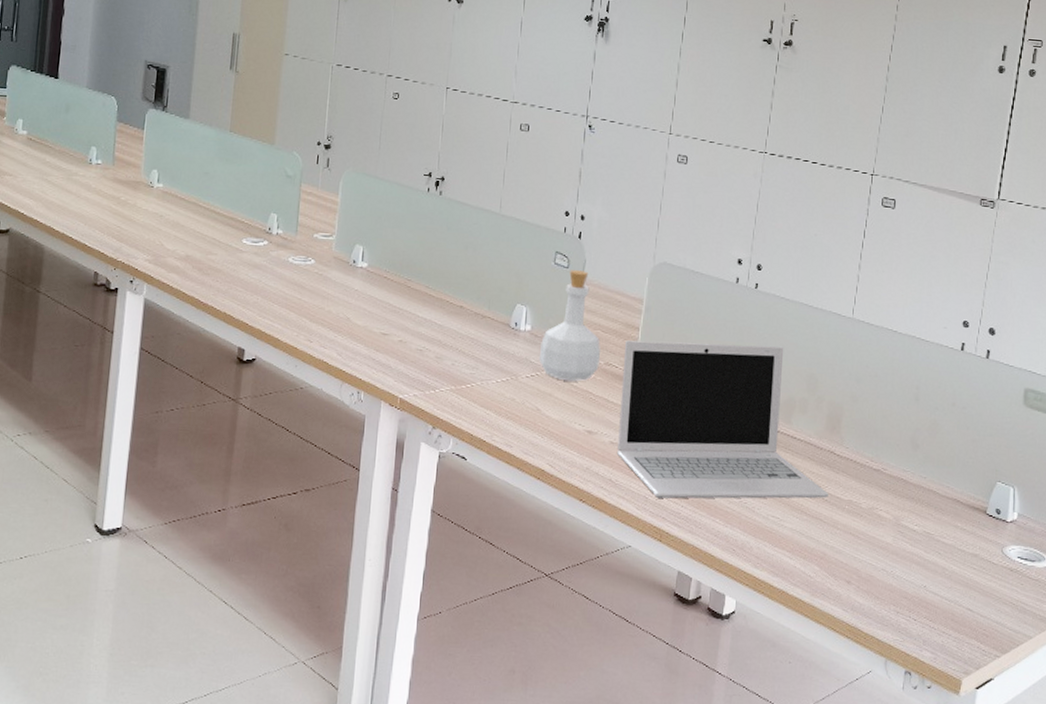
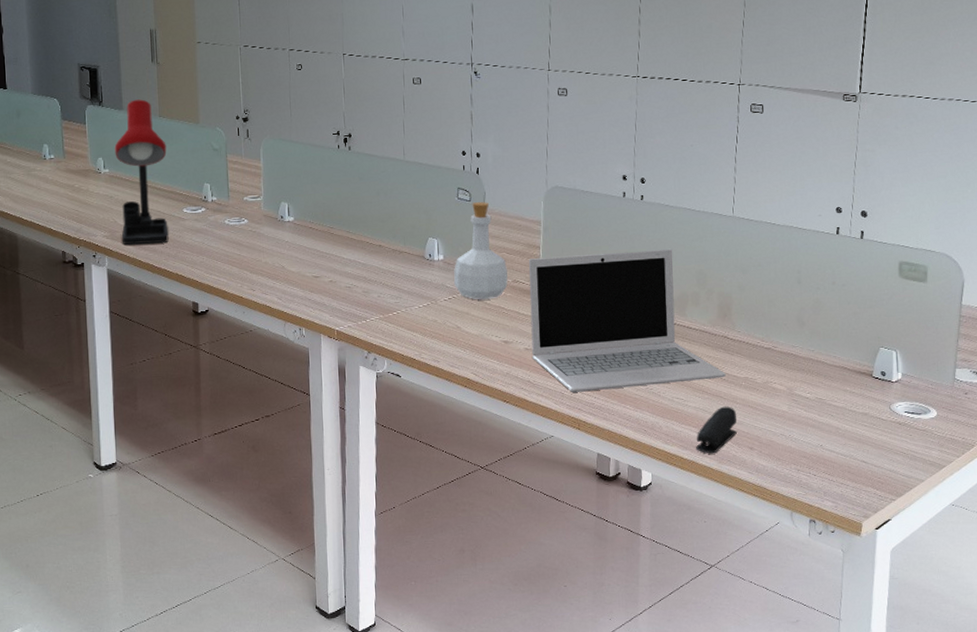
desk lamp: none [166,109,234,275] -> present [114,99,169,244]
stapler: none [787,531,836,585] -> present [695,406,738,454]

